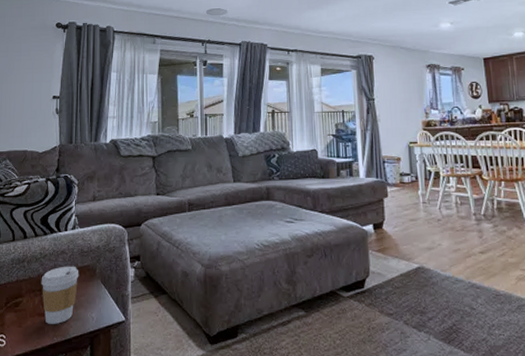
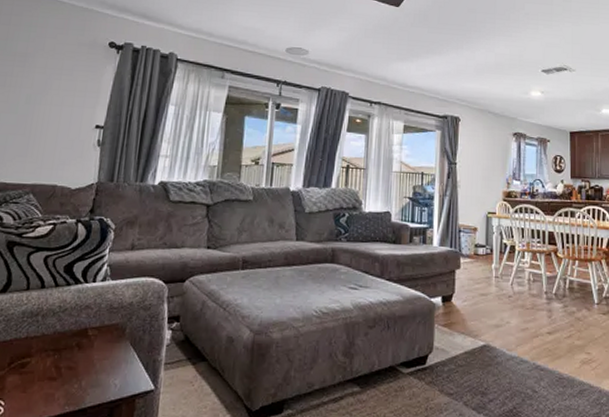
coffee cup: present [41,266,79,324] -> none [56,323,105,391]

